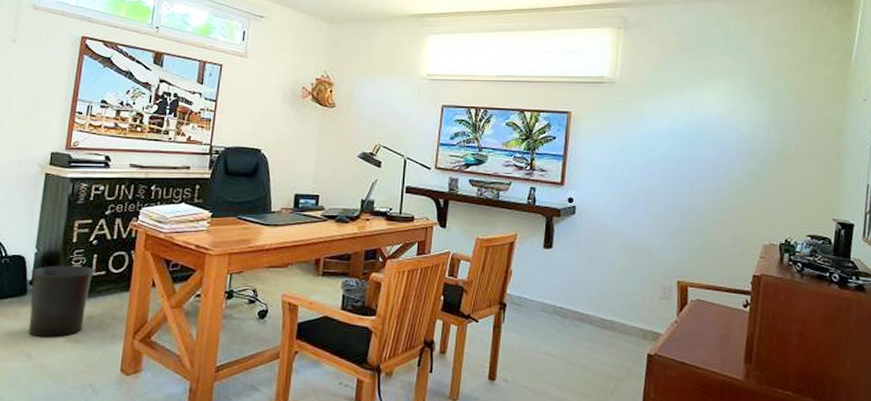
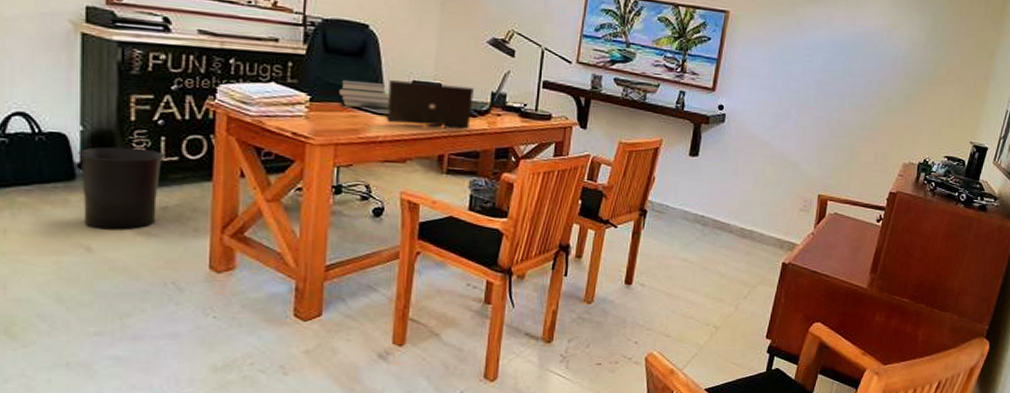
books: none [235,197,276,221] -> present [339,79,390,110]
laptop: none [273,194,346,233] -> present [388,80,474,127]

